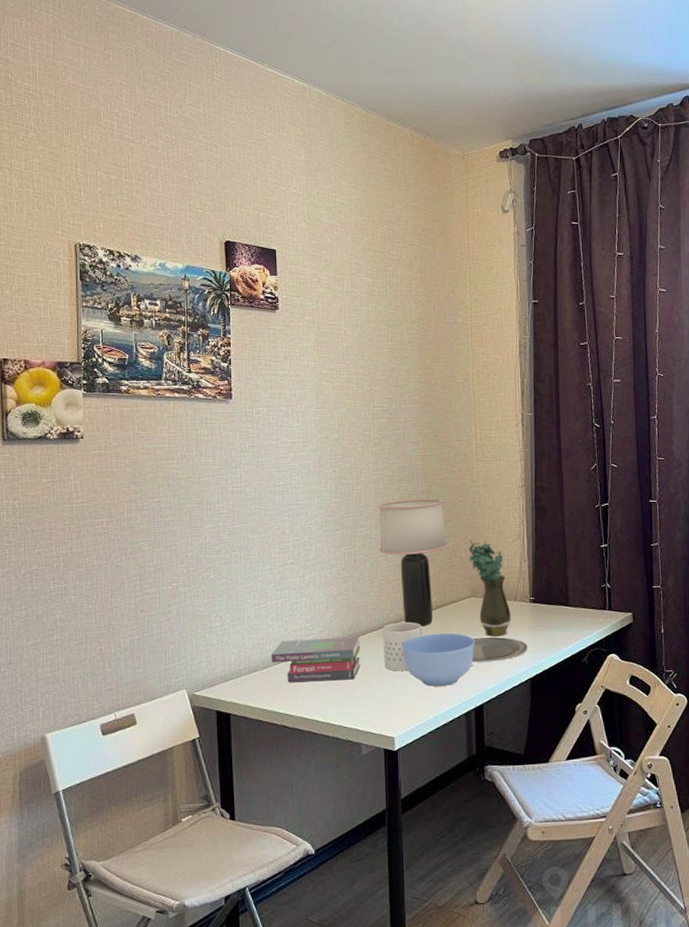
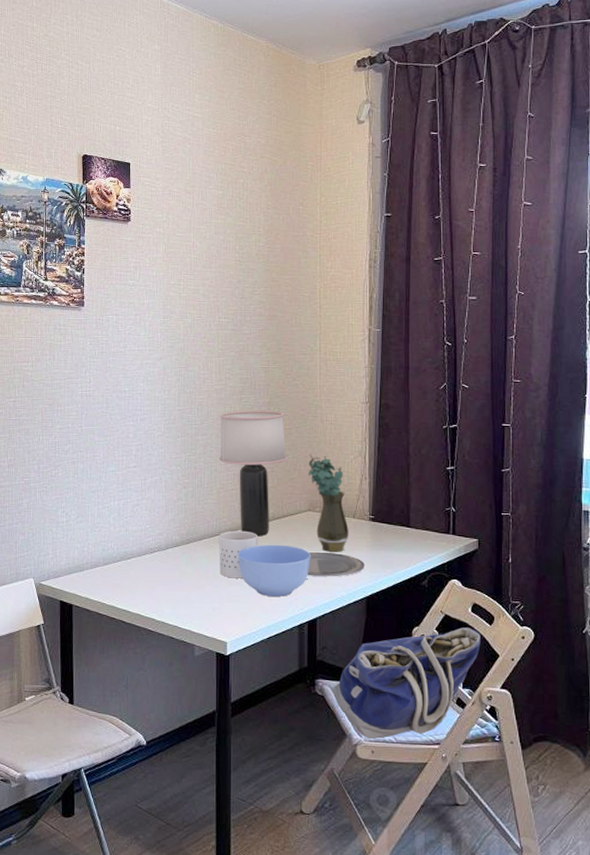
books: present [271,637,361,683] -> none [112,540,198,583]
tote bag: none [501,700,639,820] -> present [332,627,481,739]

